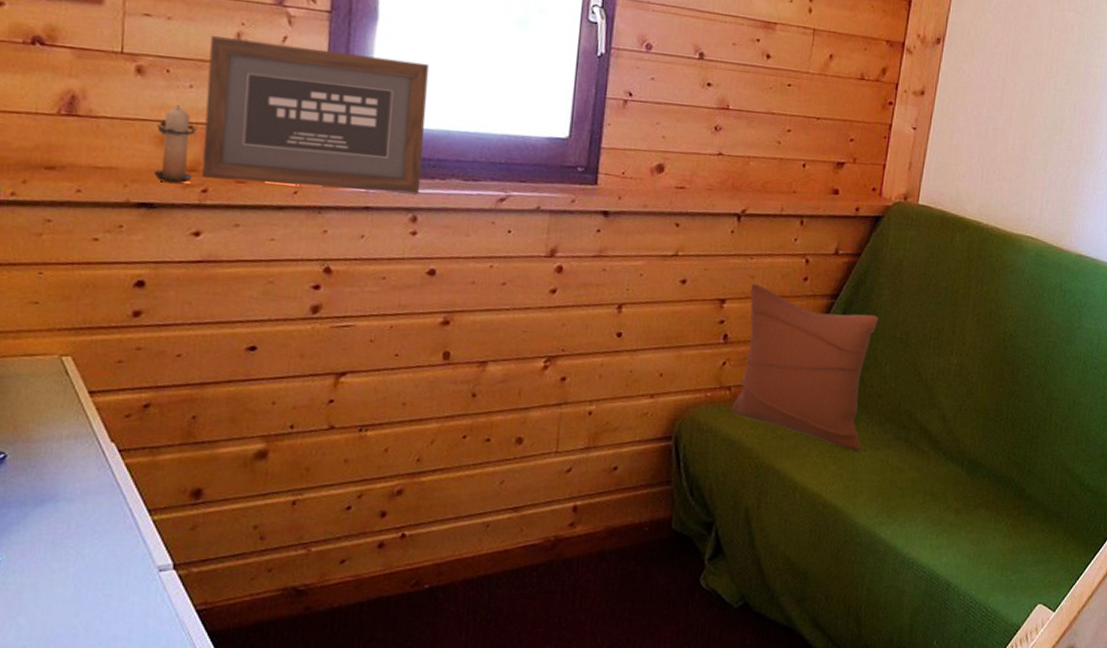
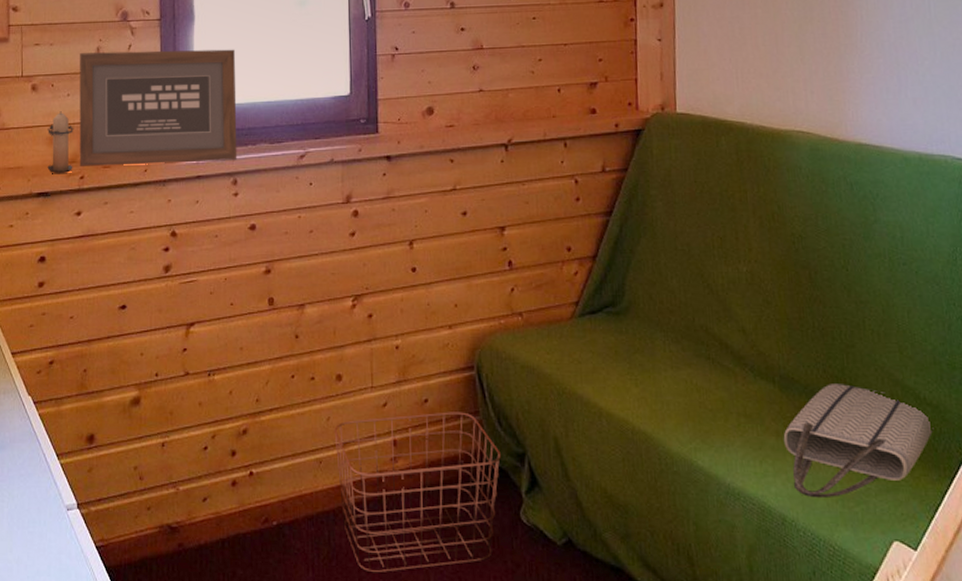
basket: none [507,480,690,635] -> present [334,412,502,573]
pillow: present [731,283,879,451] -> none [525,208,660,371]
tote bag: none [961,469,1090,568] -> present [783,384,934,499]

